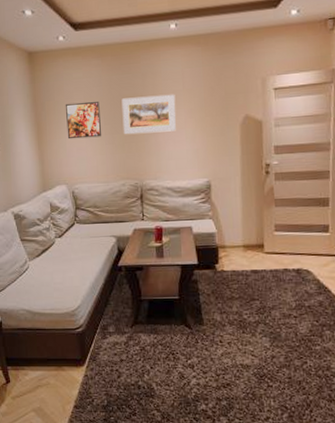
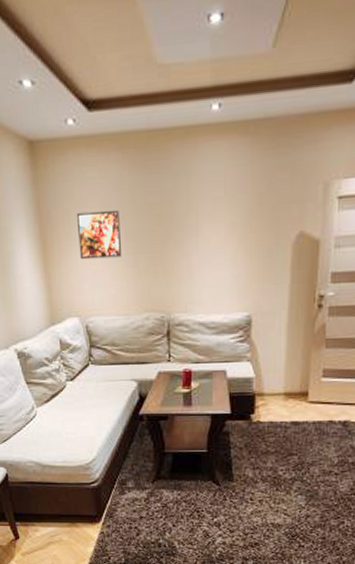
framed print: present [121,94,176,135] -> none [147,202,214,256]

